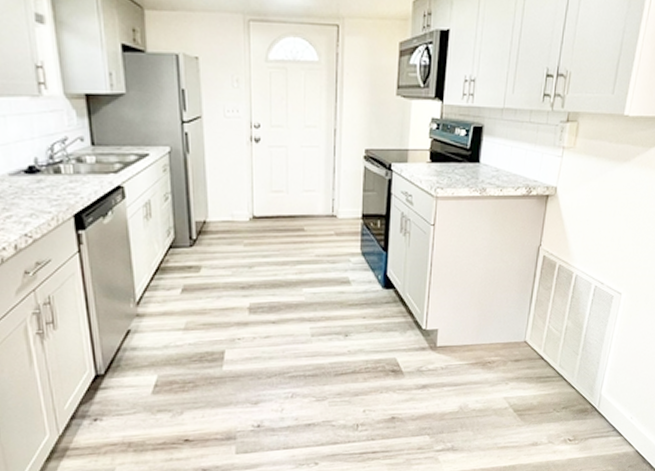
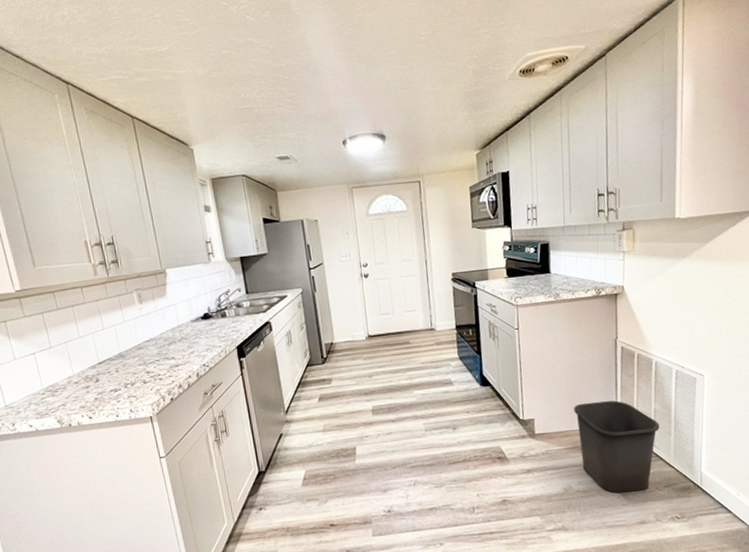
waste bin: none [482,314,569,414] -> present [574,400,660,494]

